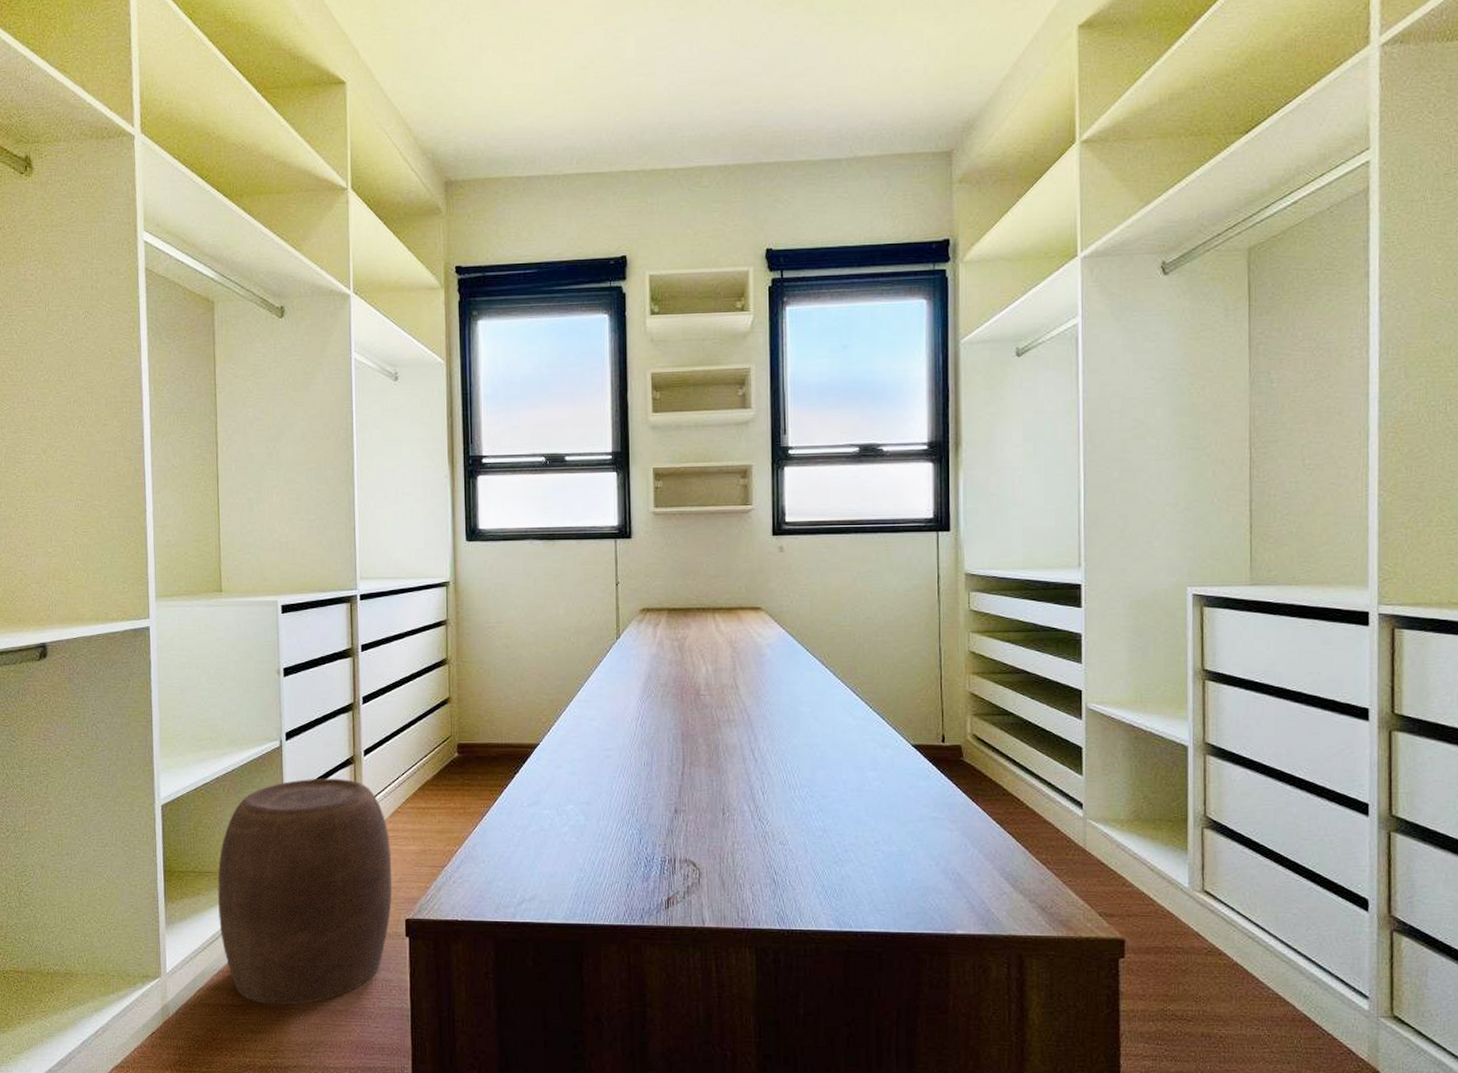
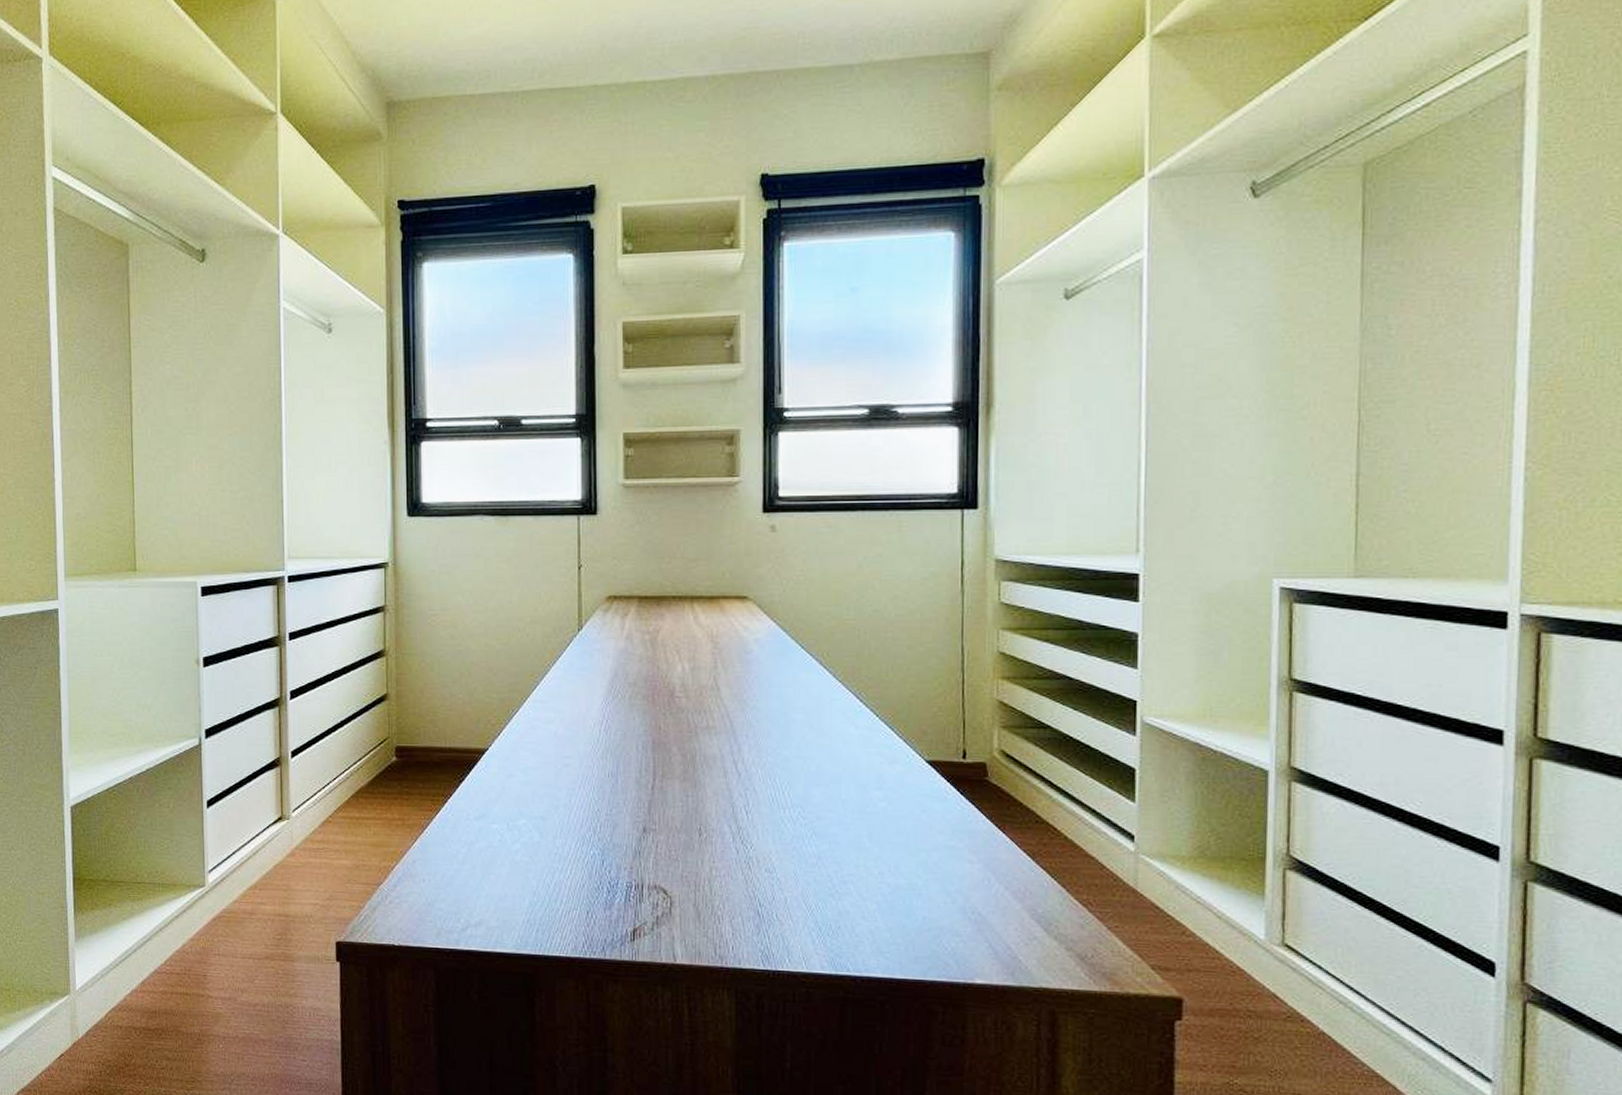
stool: present [217,778,392,1006] -> none [131,781,322,1032]

